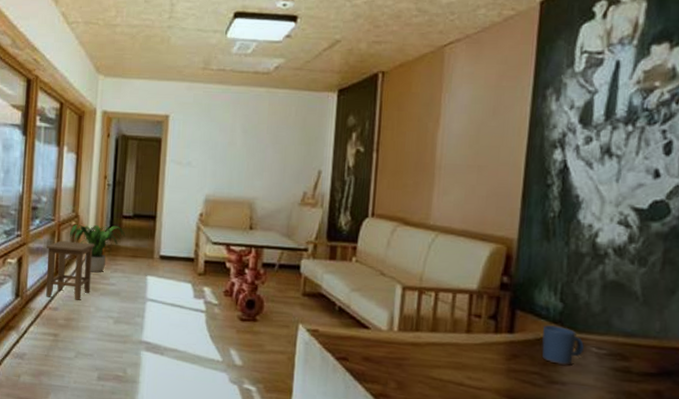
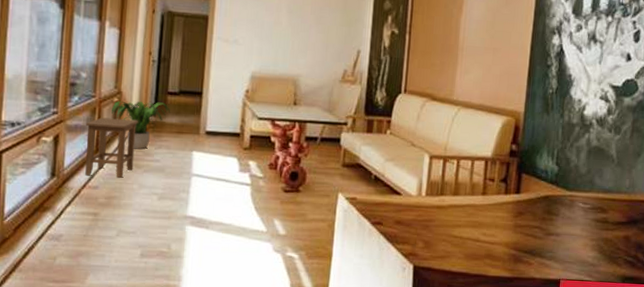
mug: present [542,325,584,365] -> none [541,186,574,219]

